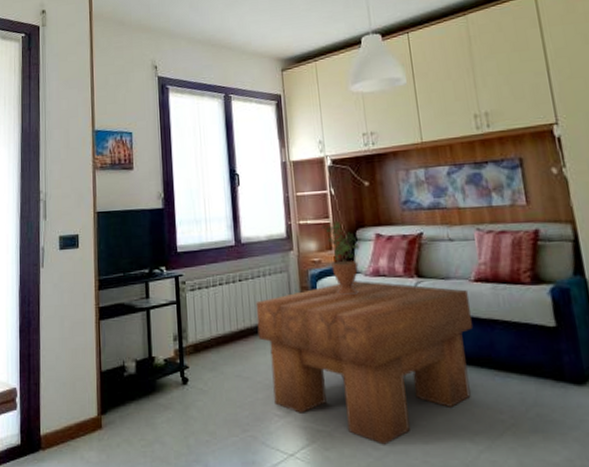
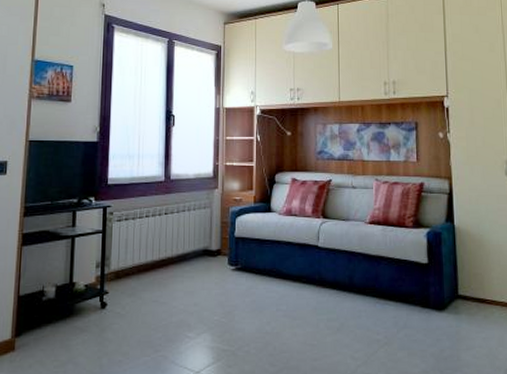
coffee table: present [255,281,473,445] -> none [178,219,363,362]
potted plant: present [321,218,360,296] -> none [245,162,277,232]

